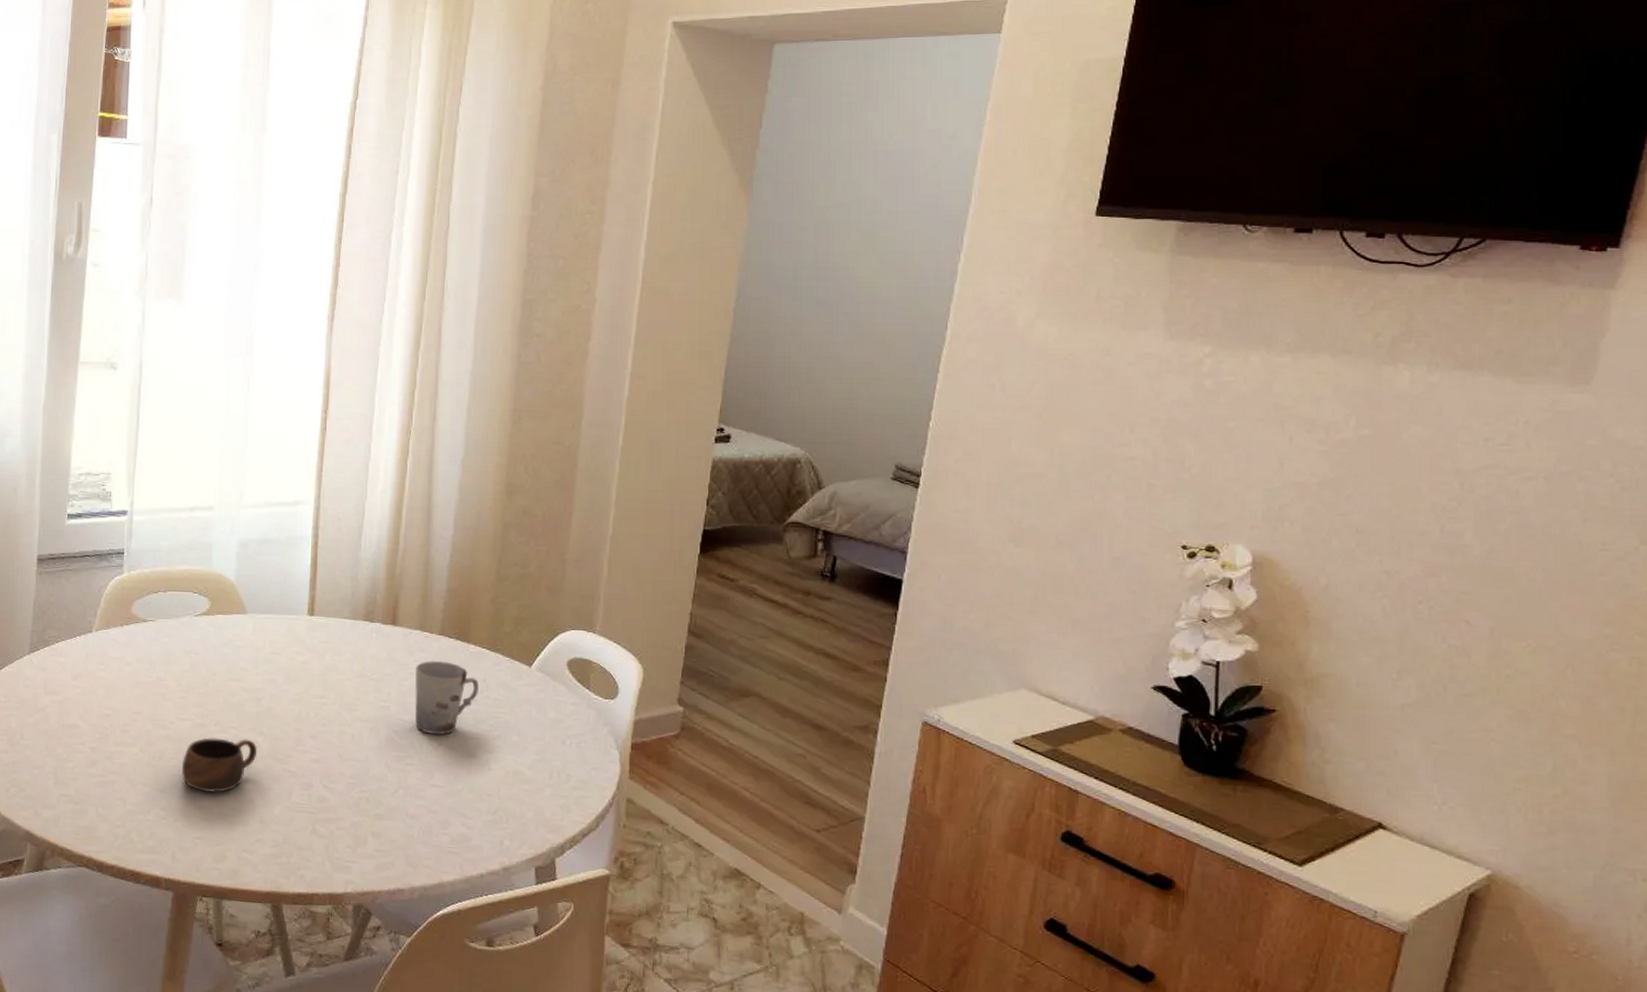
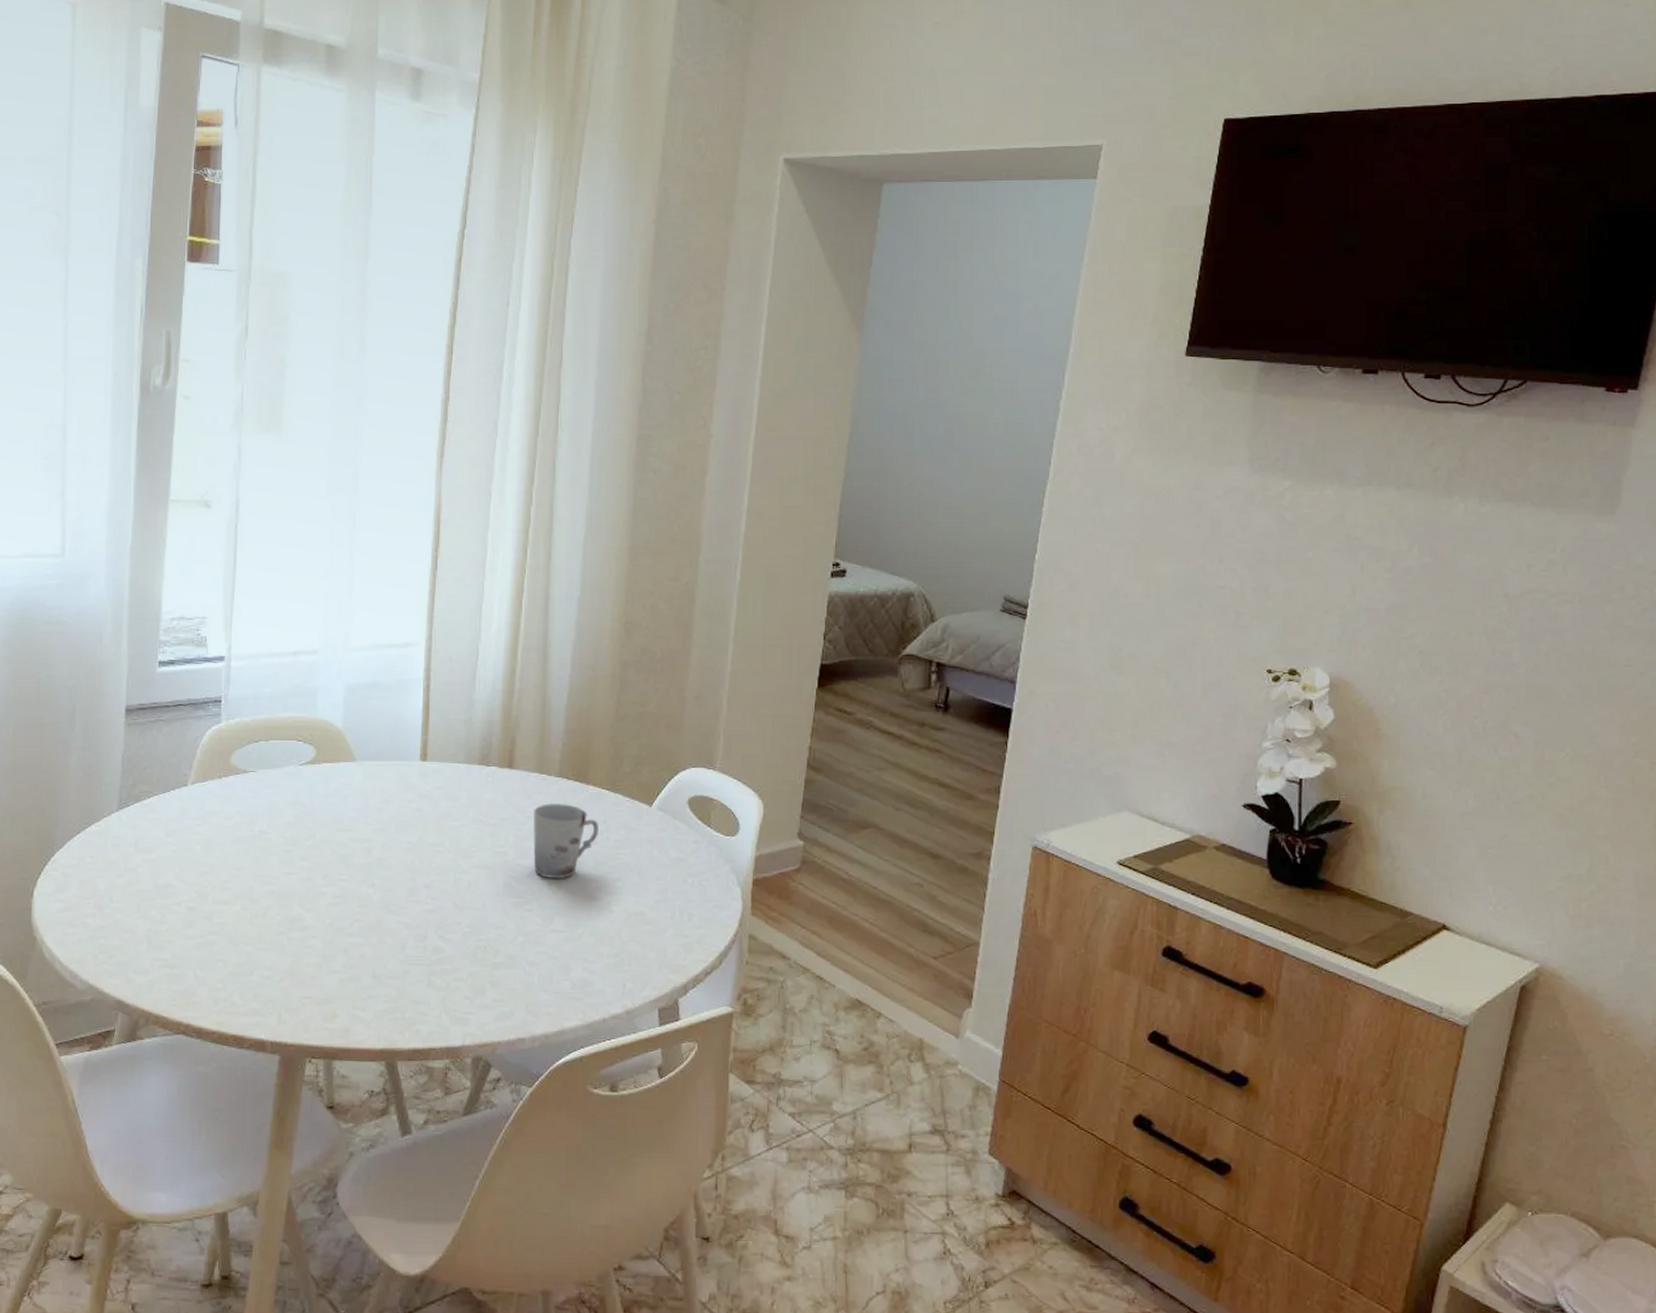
cup: present [181,737,258,793] -> none [287,891,369,950]

